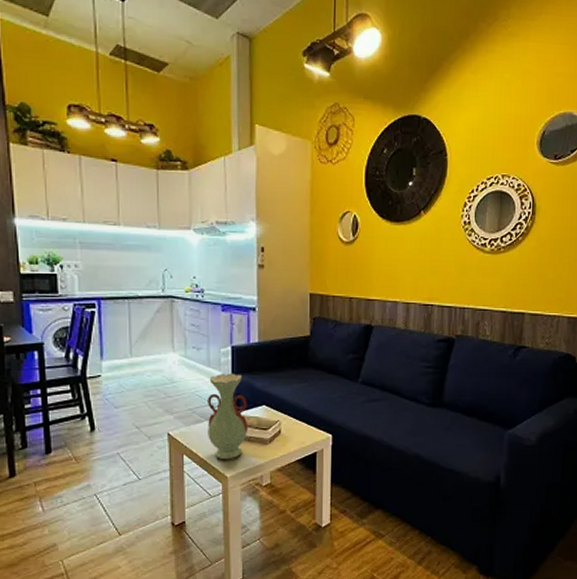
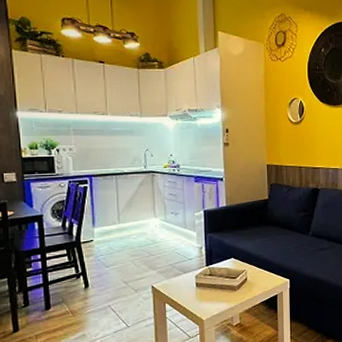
decorative vase: present [208,373,248,461] -> none [185,232,220,307]

